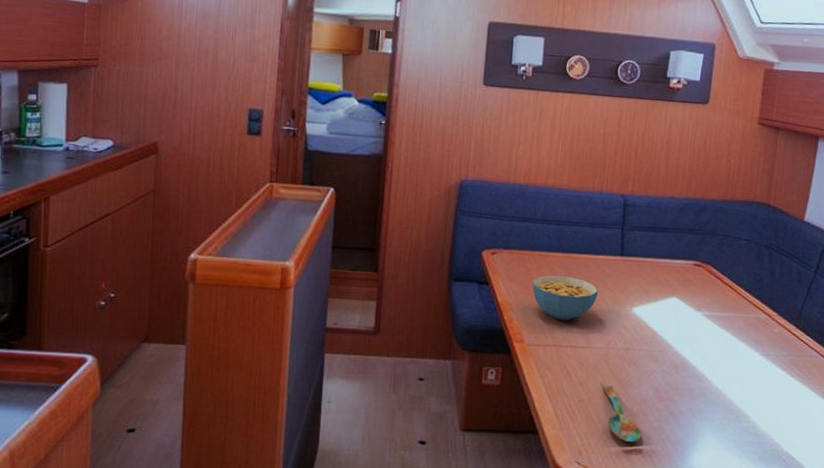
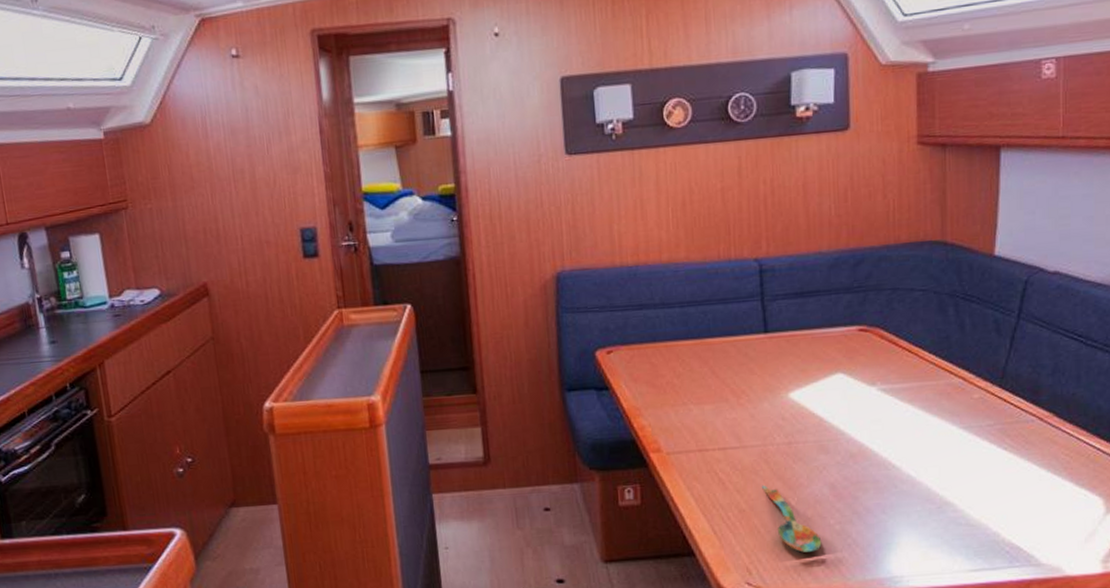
cereal bowl: present [532,275,598,321] -> none [661,366,743,420]

